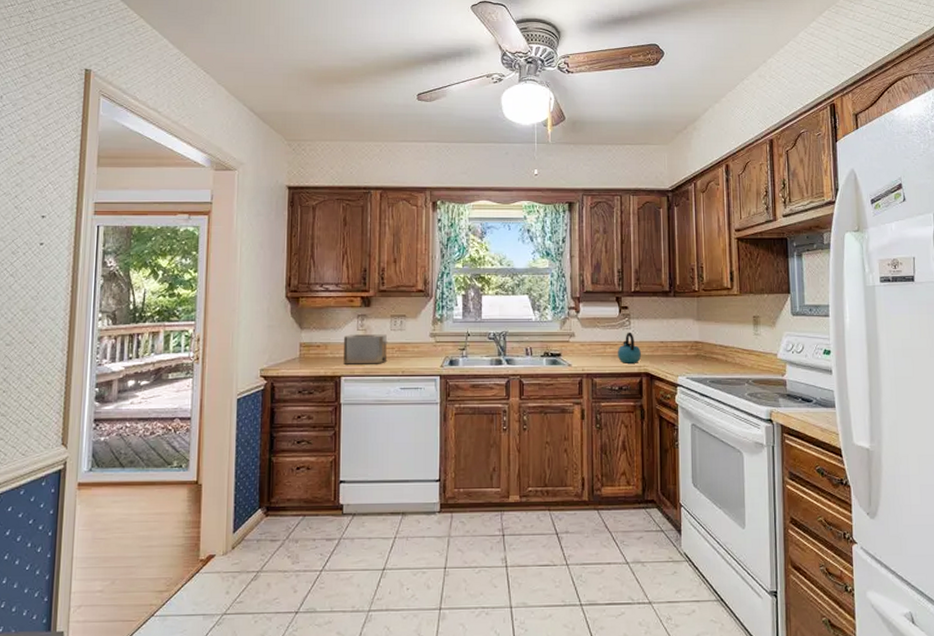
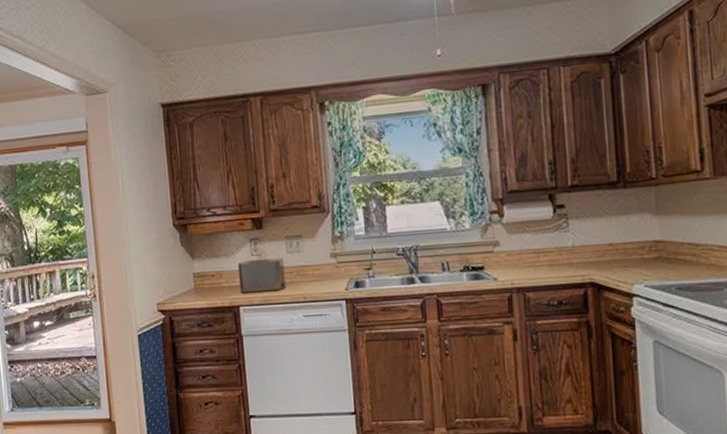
kettle: present [617,332,642,363] -> none [553,235,586,273]

